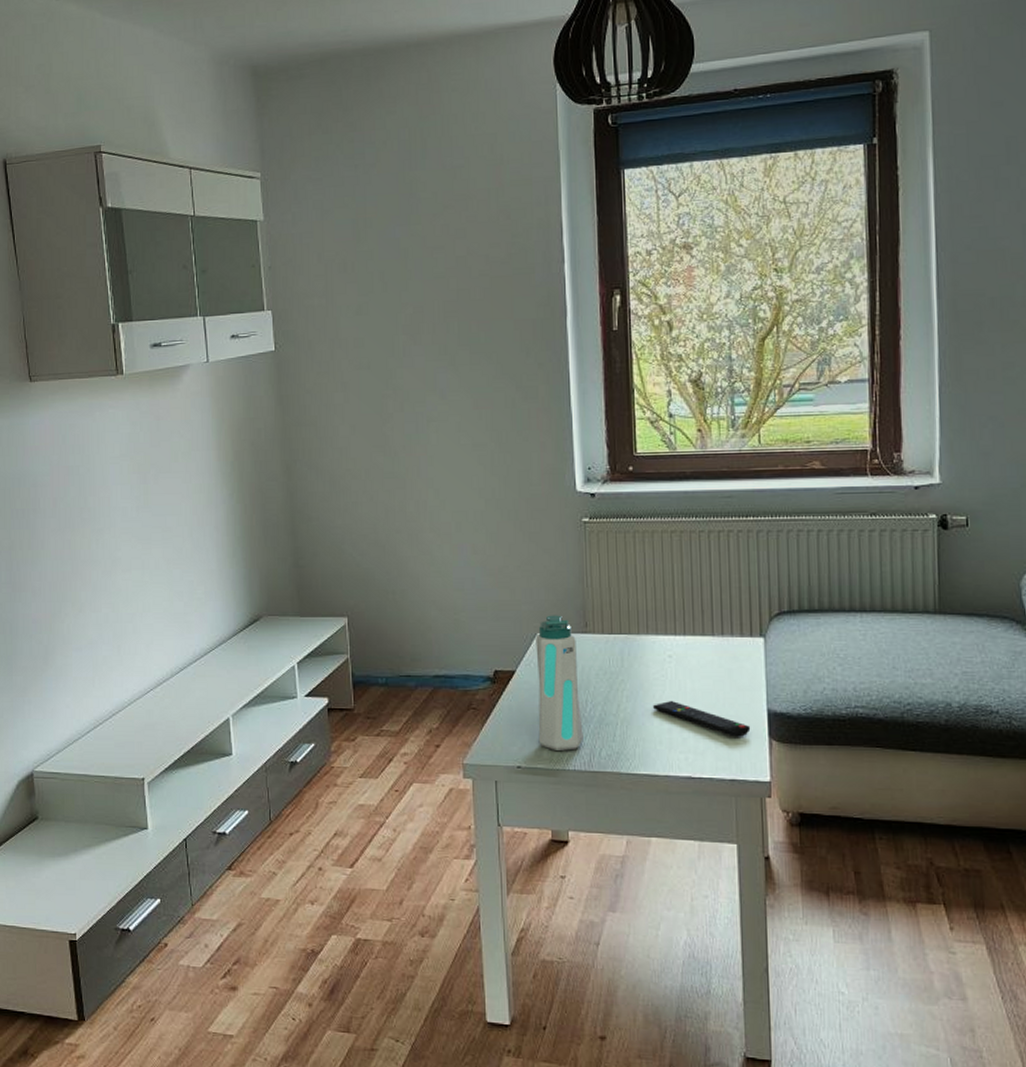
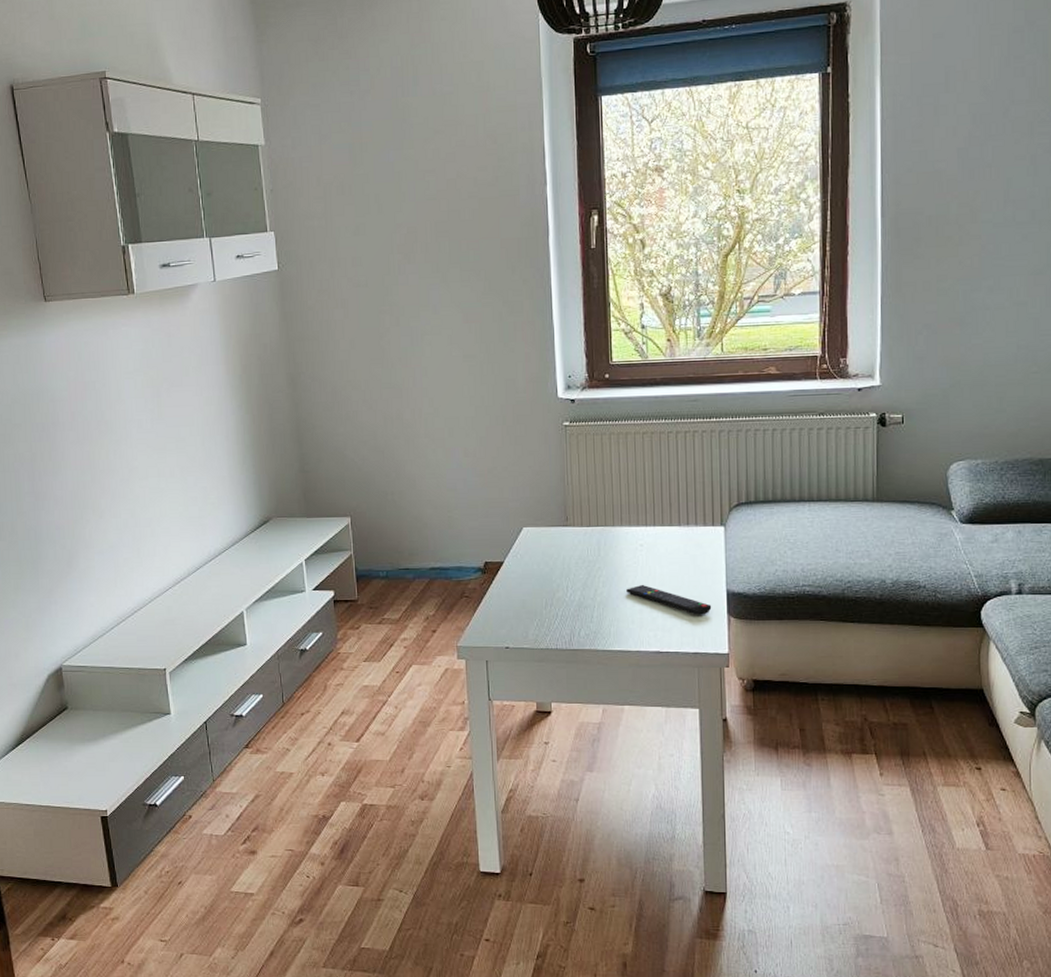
water bottle: present [535,615,584,752] -> none [521,510,565,633]

